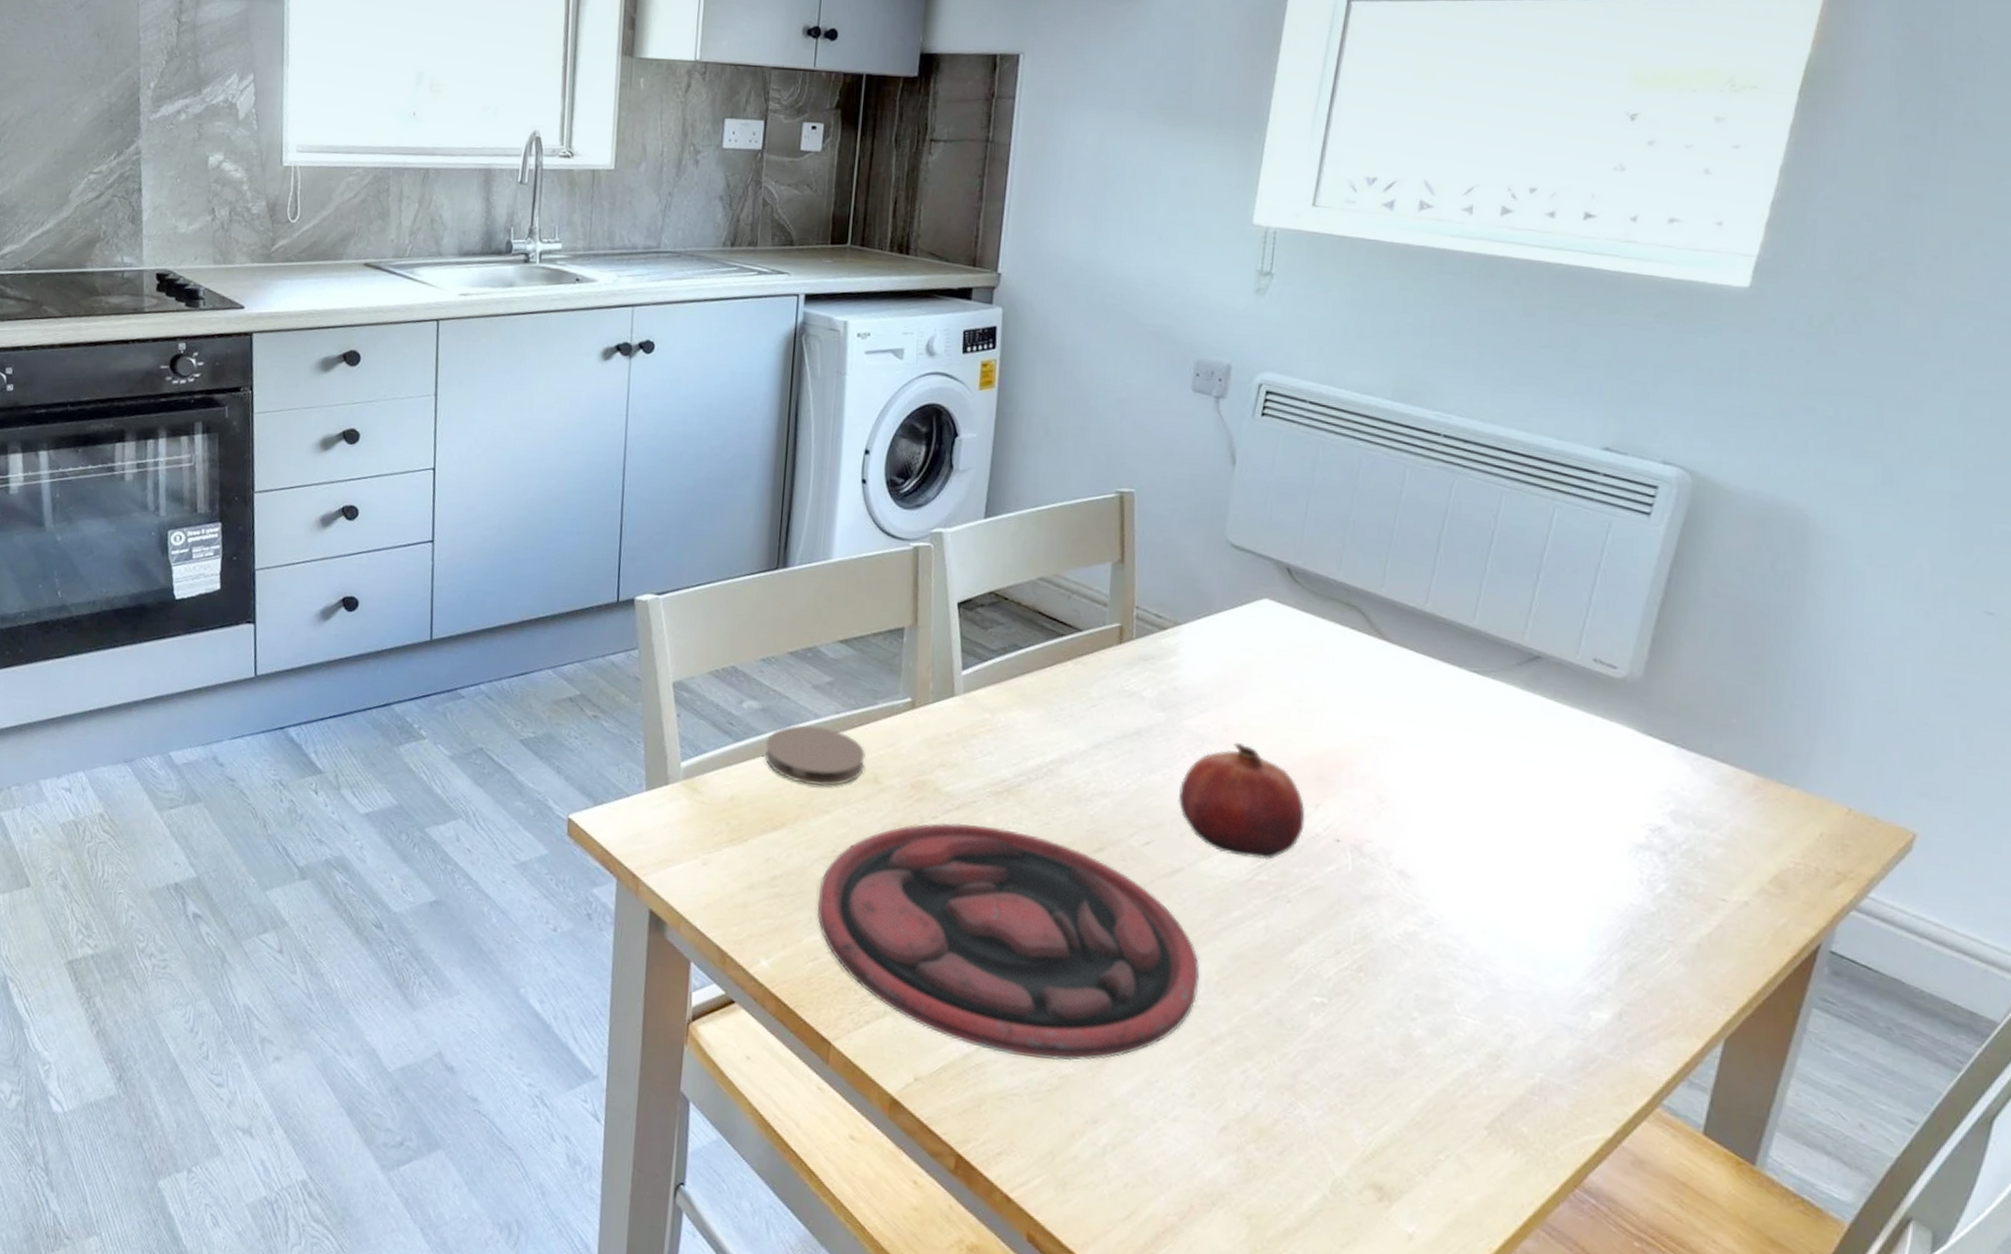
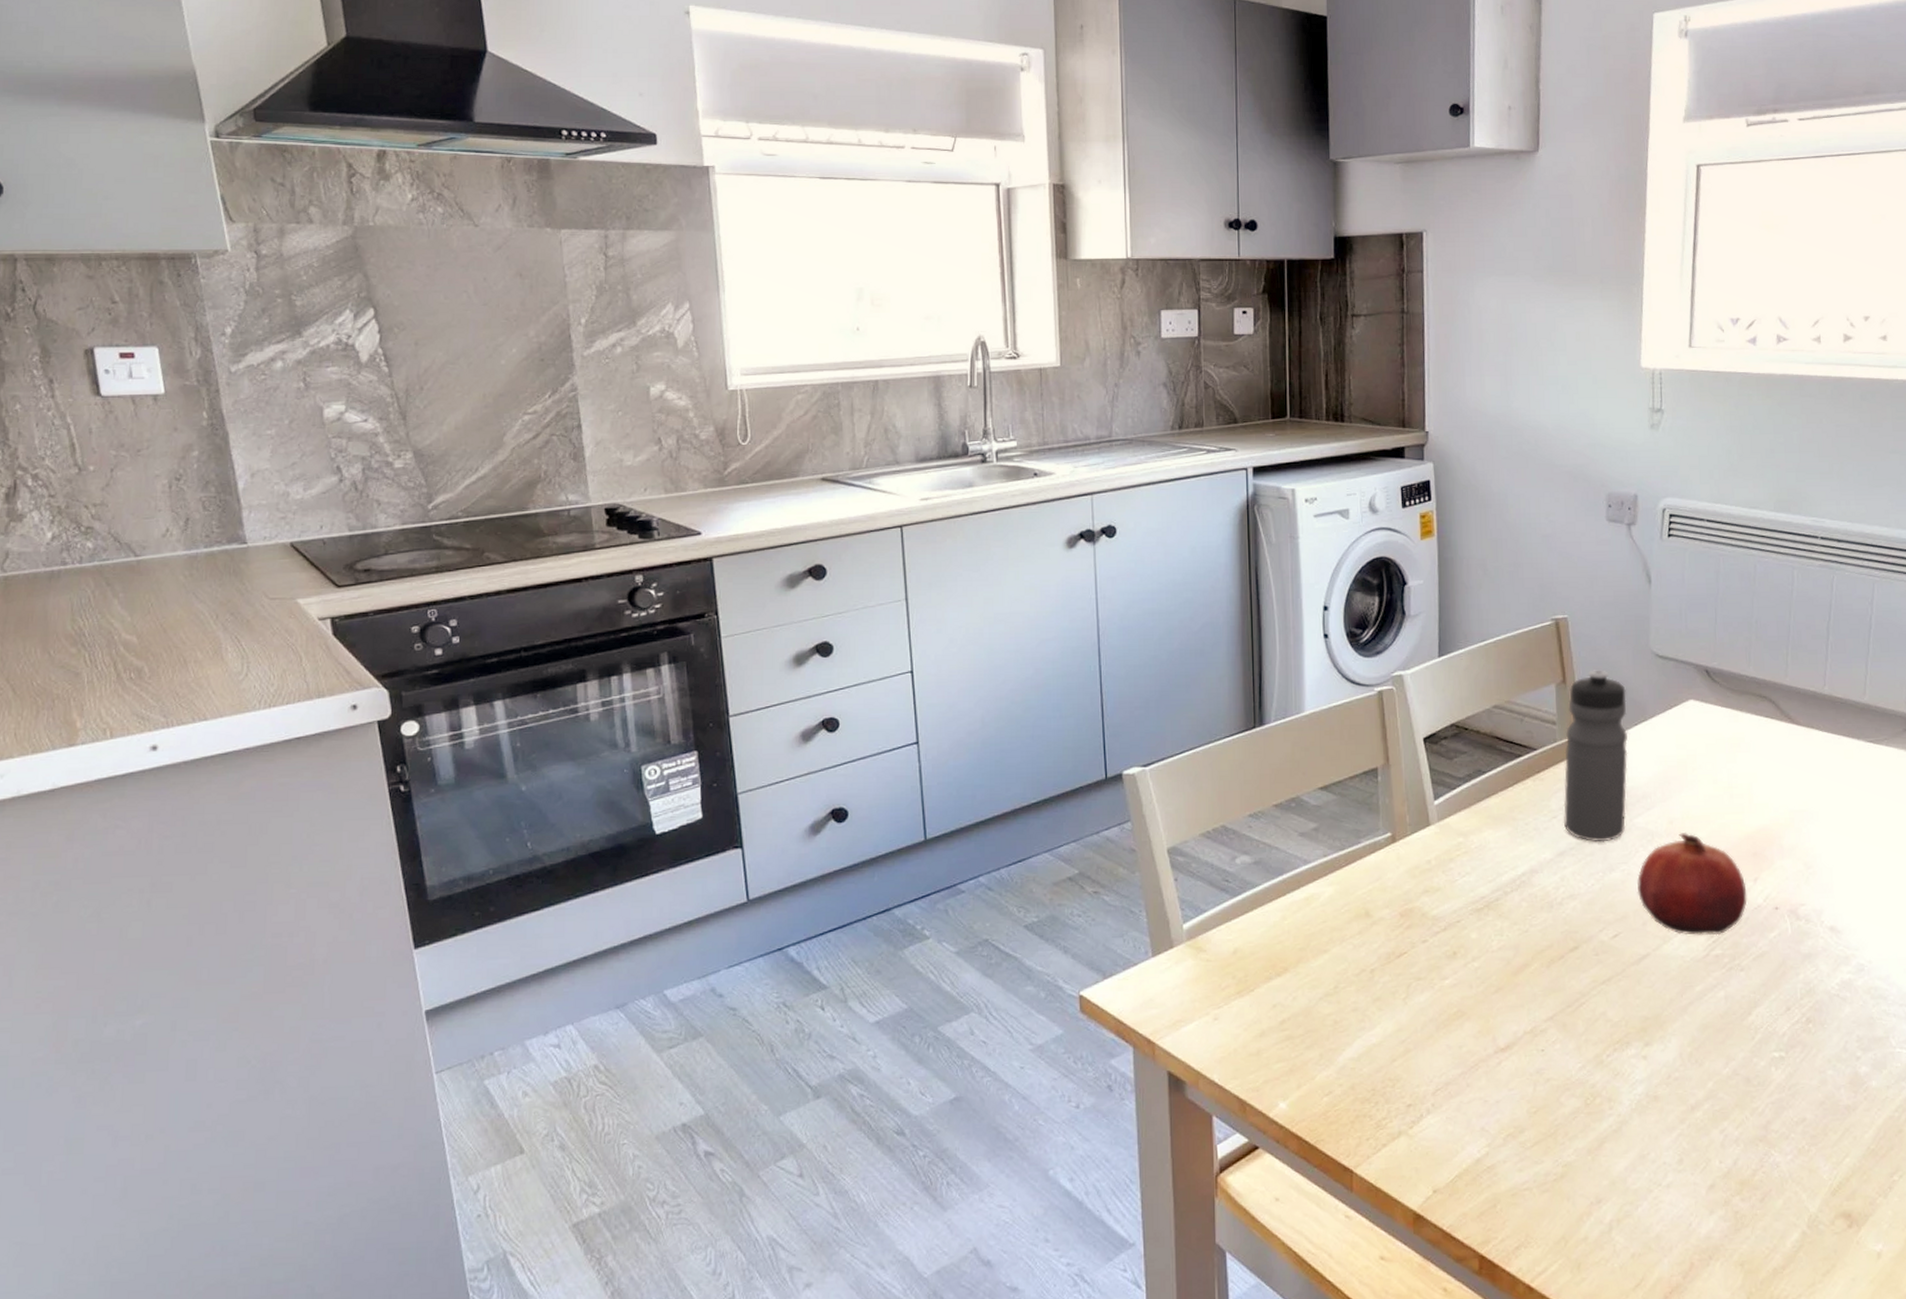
coaster: present [764,725,865,787] -> none [1261,871,1355,928]
plate: present [817,822,1200,1061] -> none [1326,941,1675,1153]
water bottle: none [1103,552,1192,741] -> present [1563,670,1628,842]

